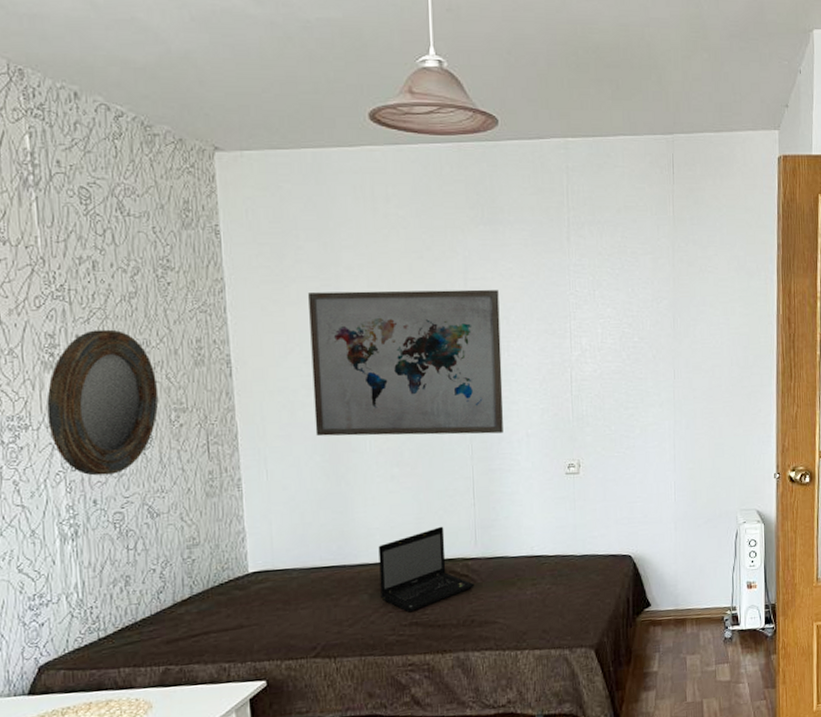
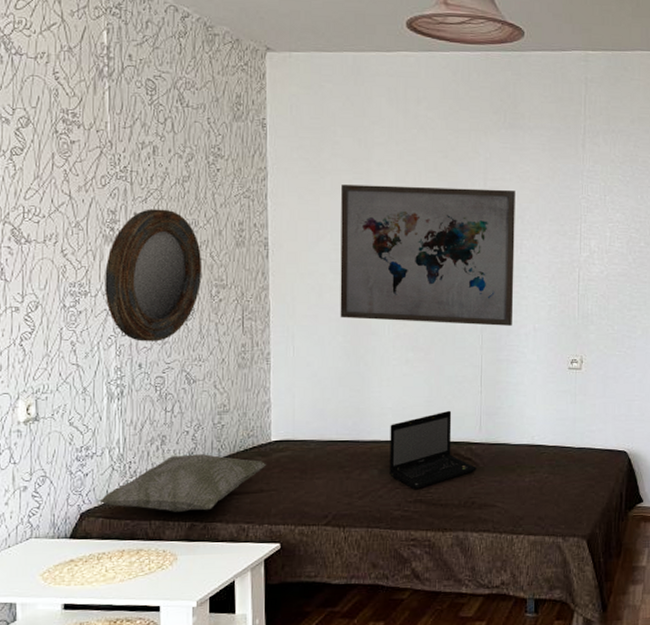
decorative pillow: none [59,592,245,657] -> present [99,454,267,512]

